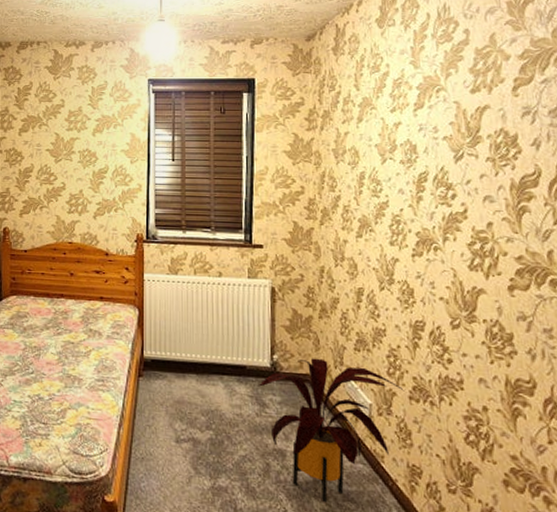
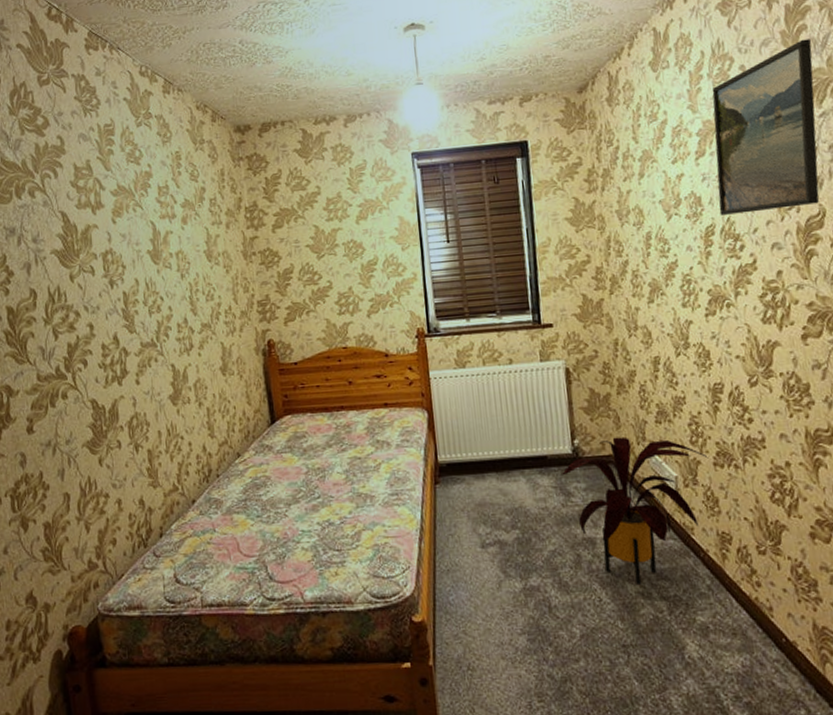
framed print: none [433,11,538,165] -> present [712,39,820,215]

